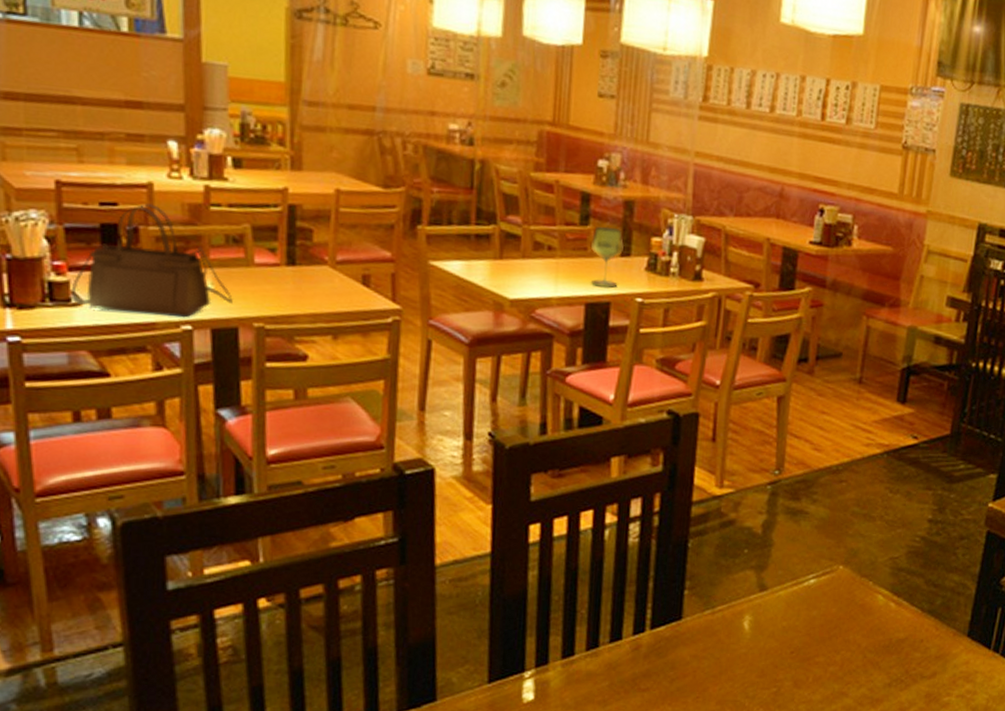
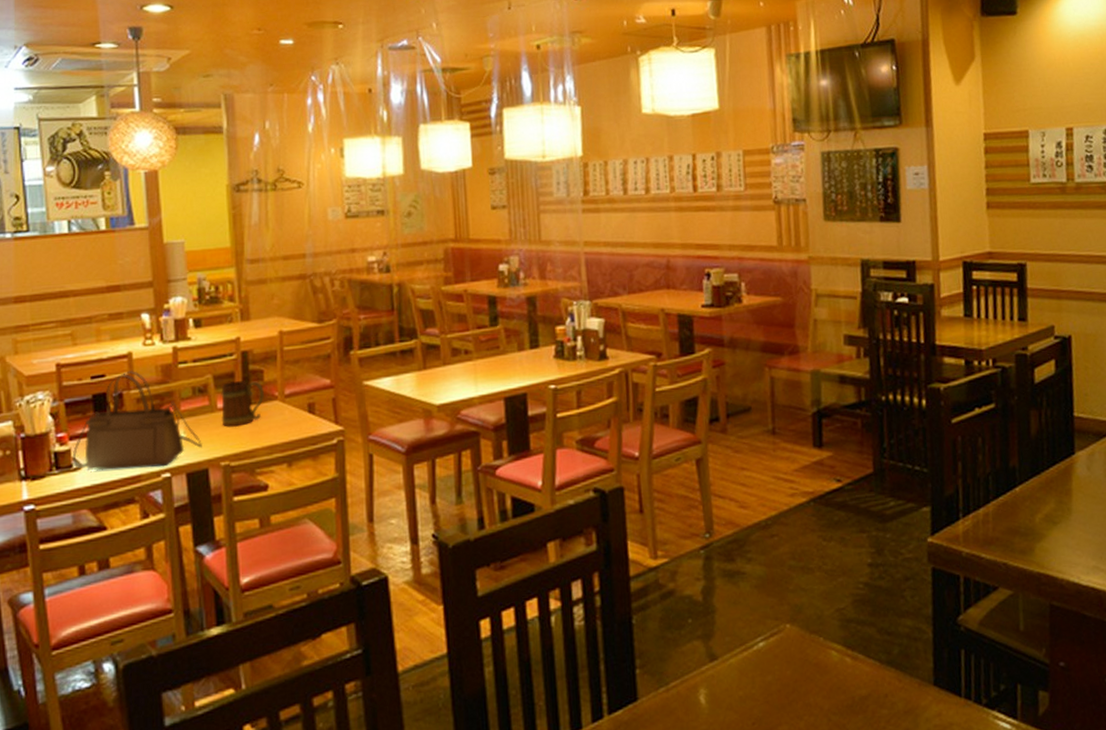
beer mug: none [258,236,312,288] -> present [221,381,264,428]
wine glass: present [590,226,624,288] -> none [502,323,532,381]

